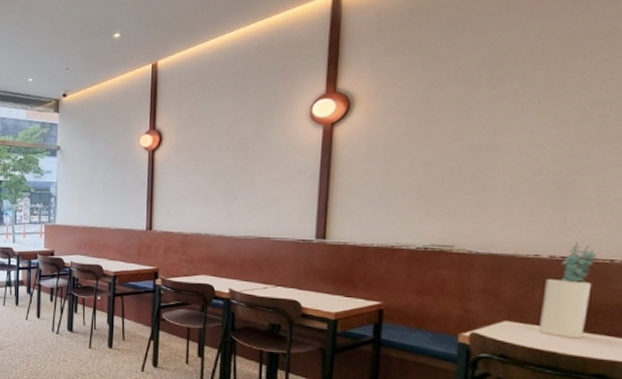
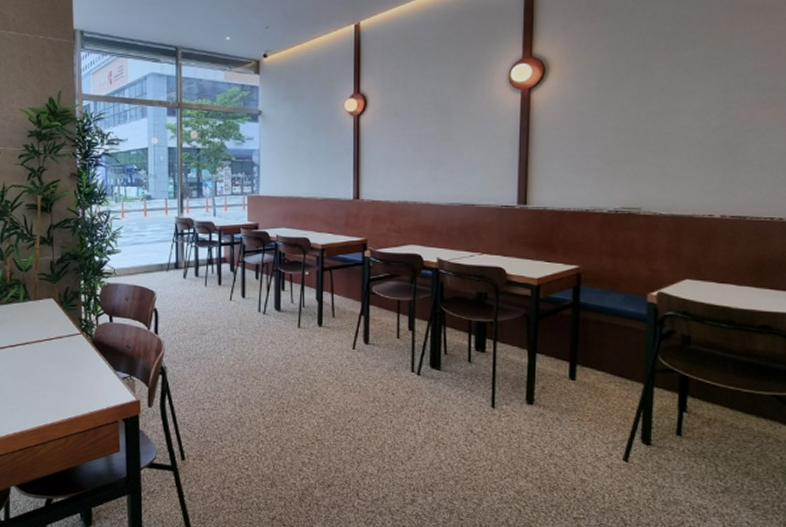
vase: present [538,241,597,339] -> none [714,201,759,293]

